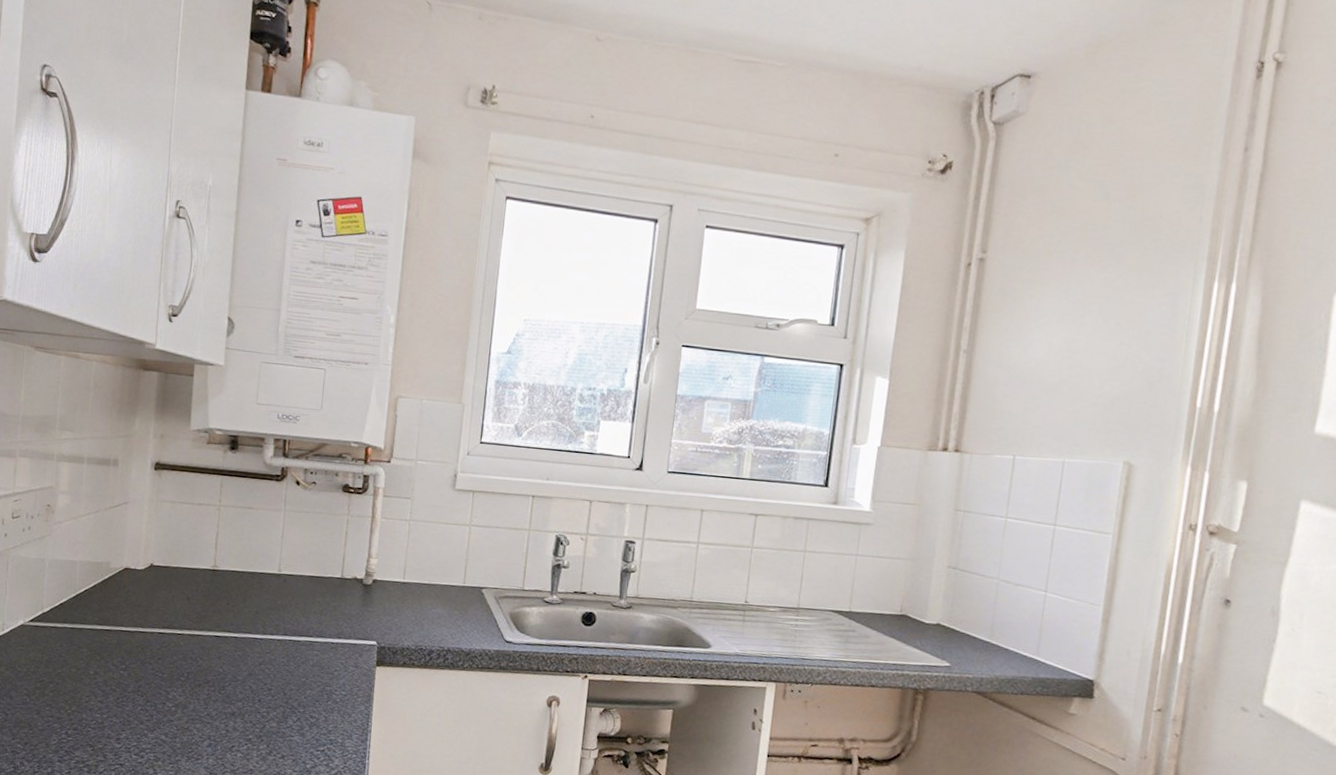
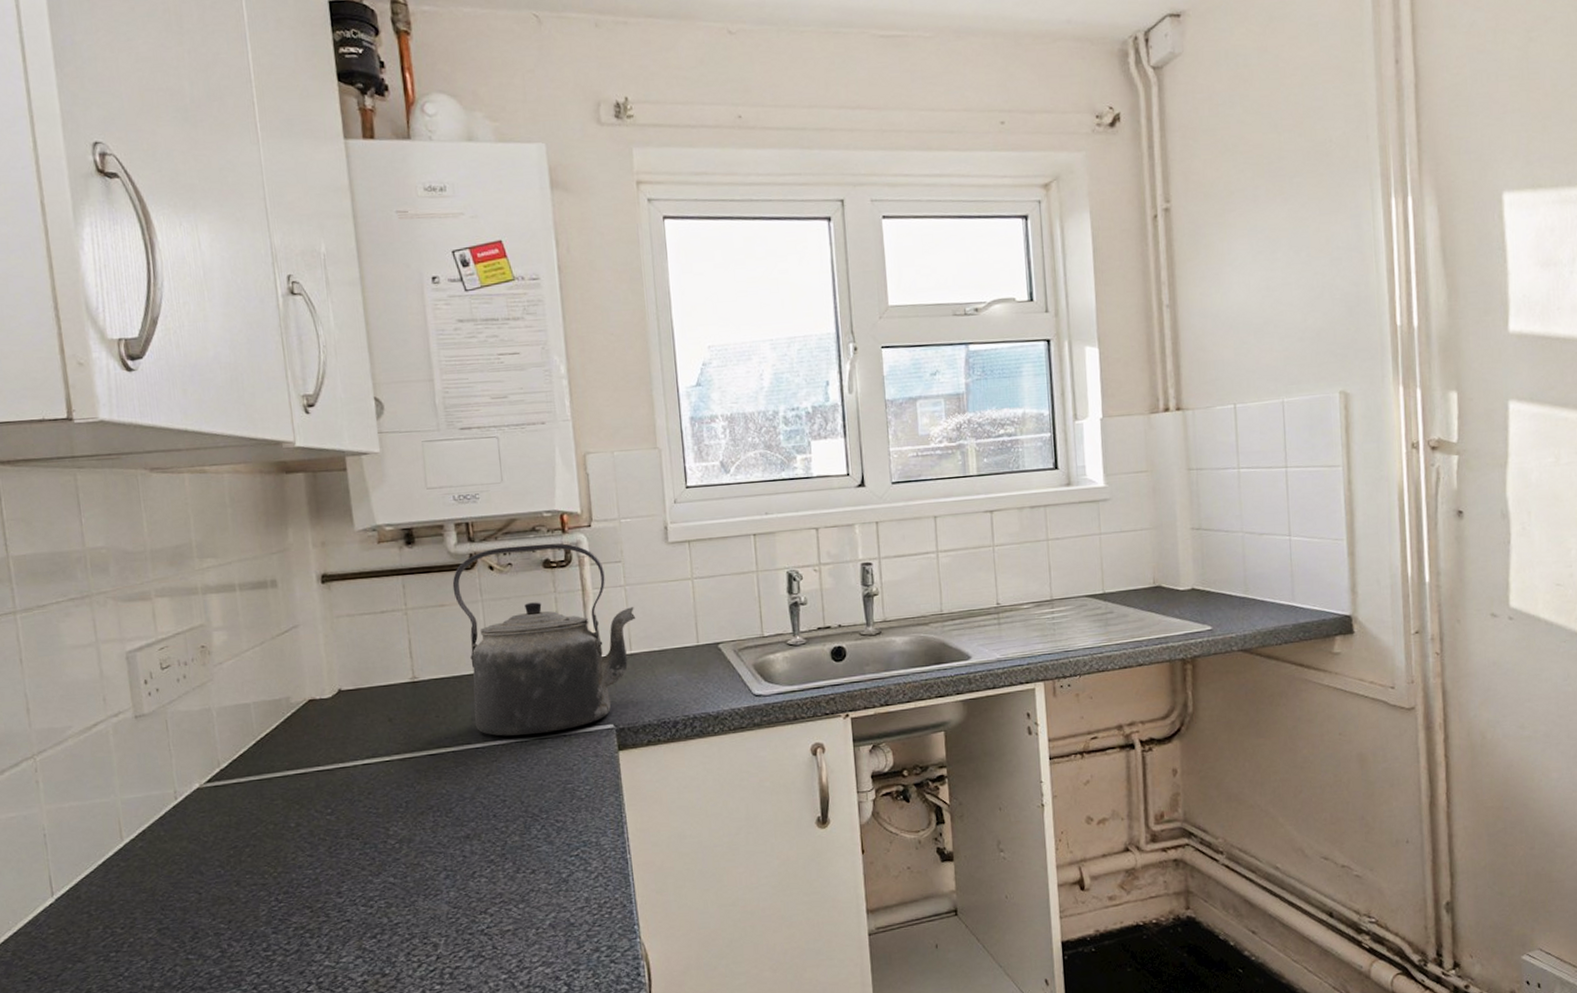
kettle: none [258,466,414,638] -> present [452,543,636,736]

